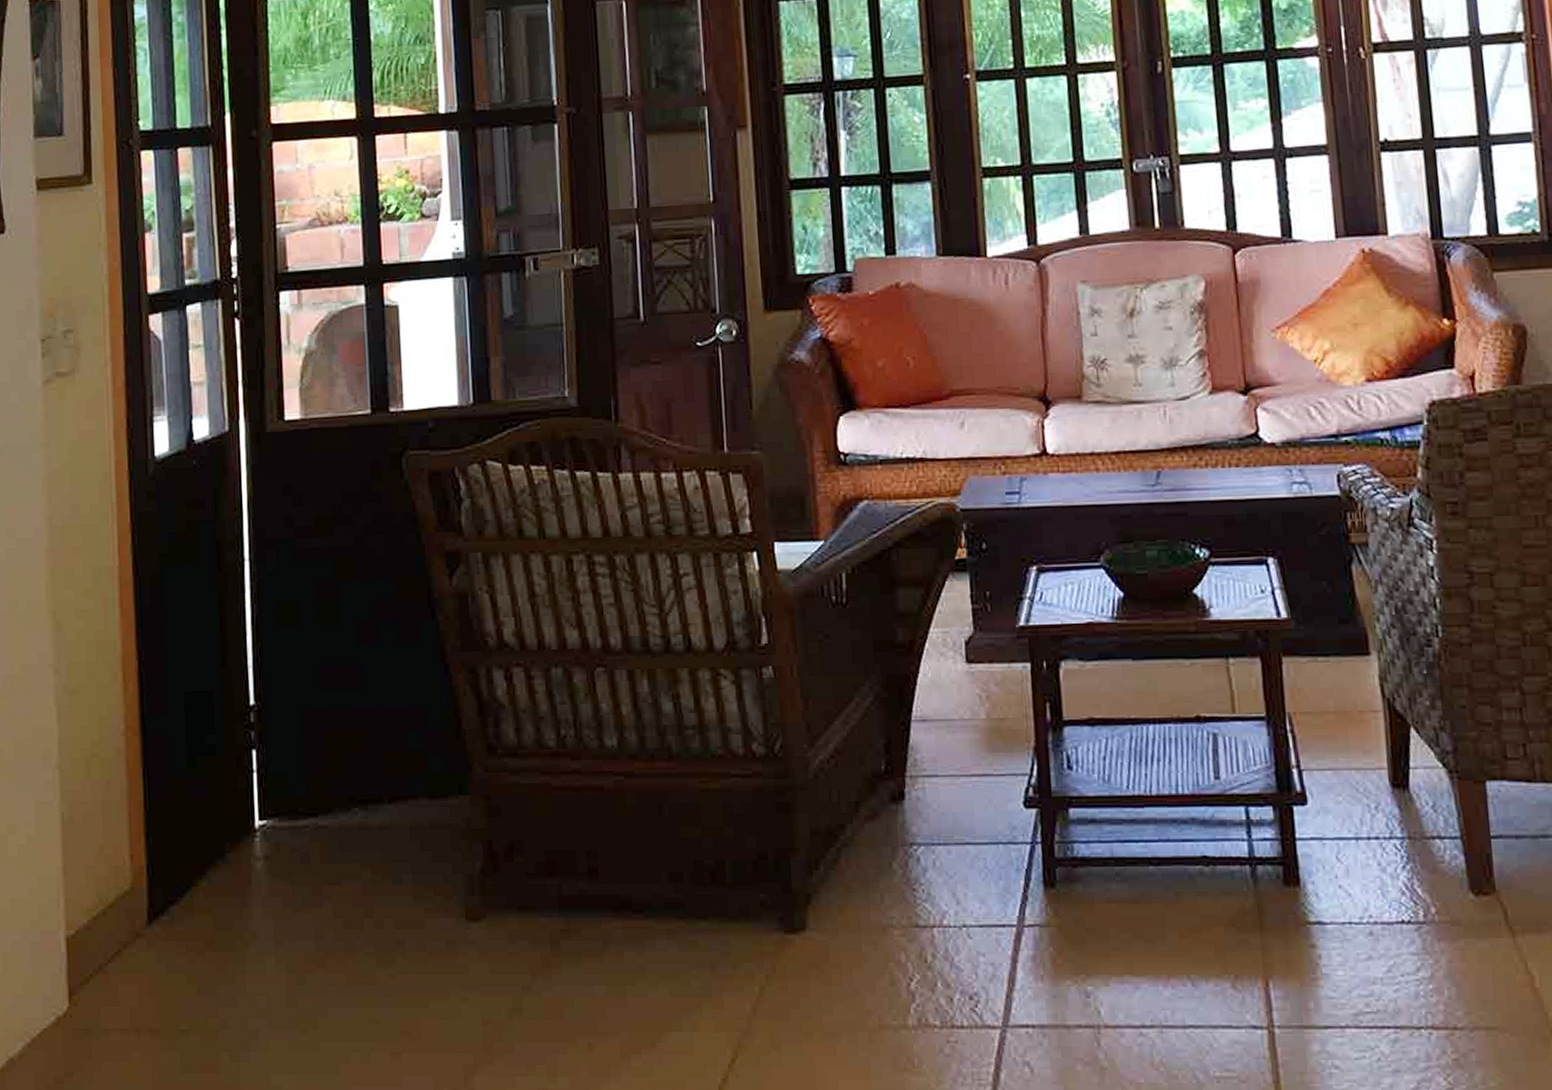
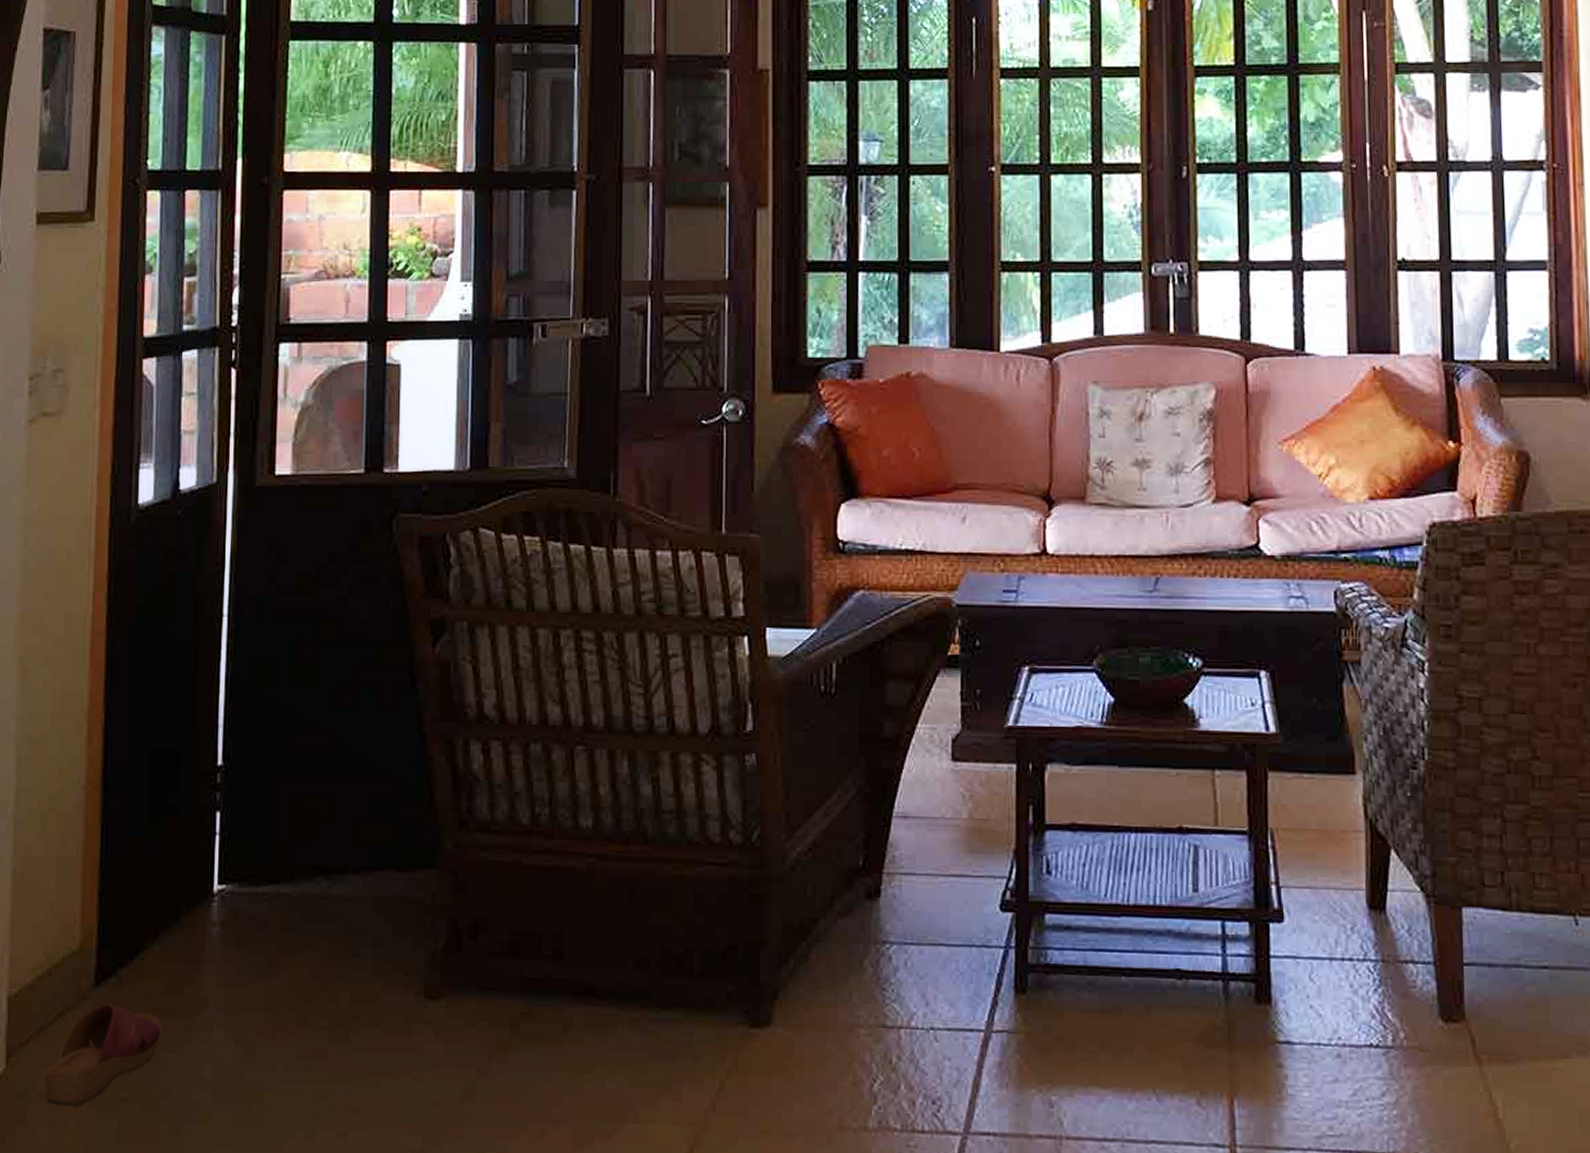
sandal: none [106,941,216,1041] -> present [44,1005,162,1107]

